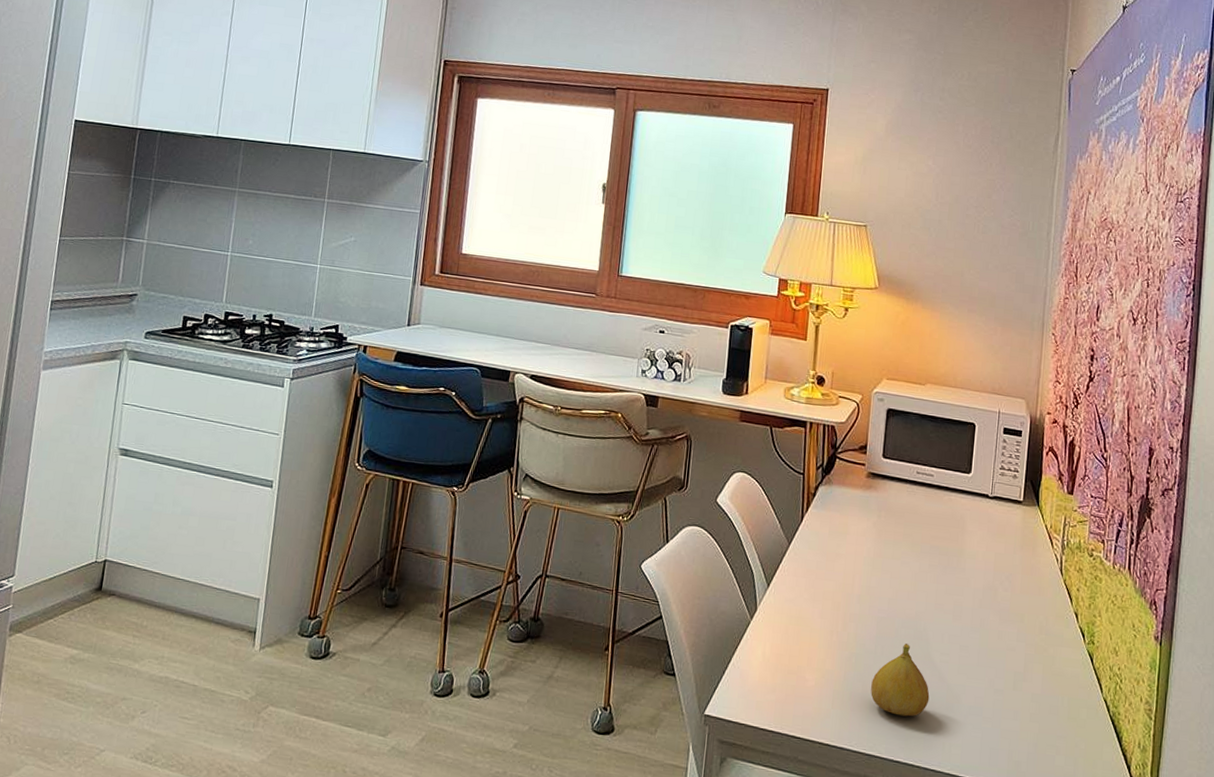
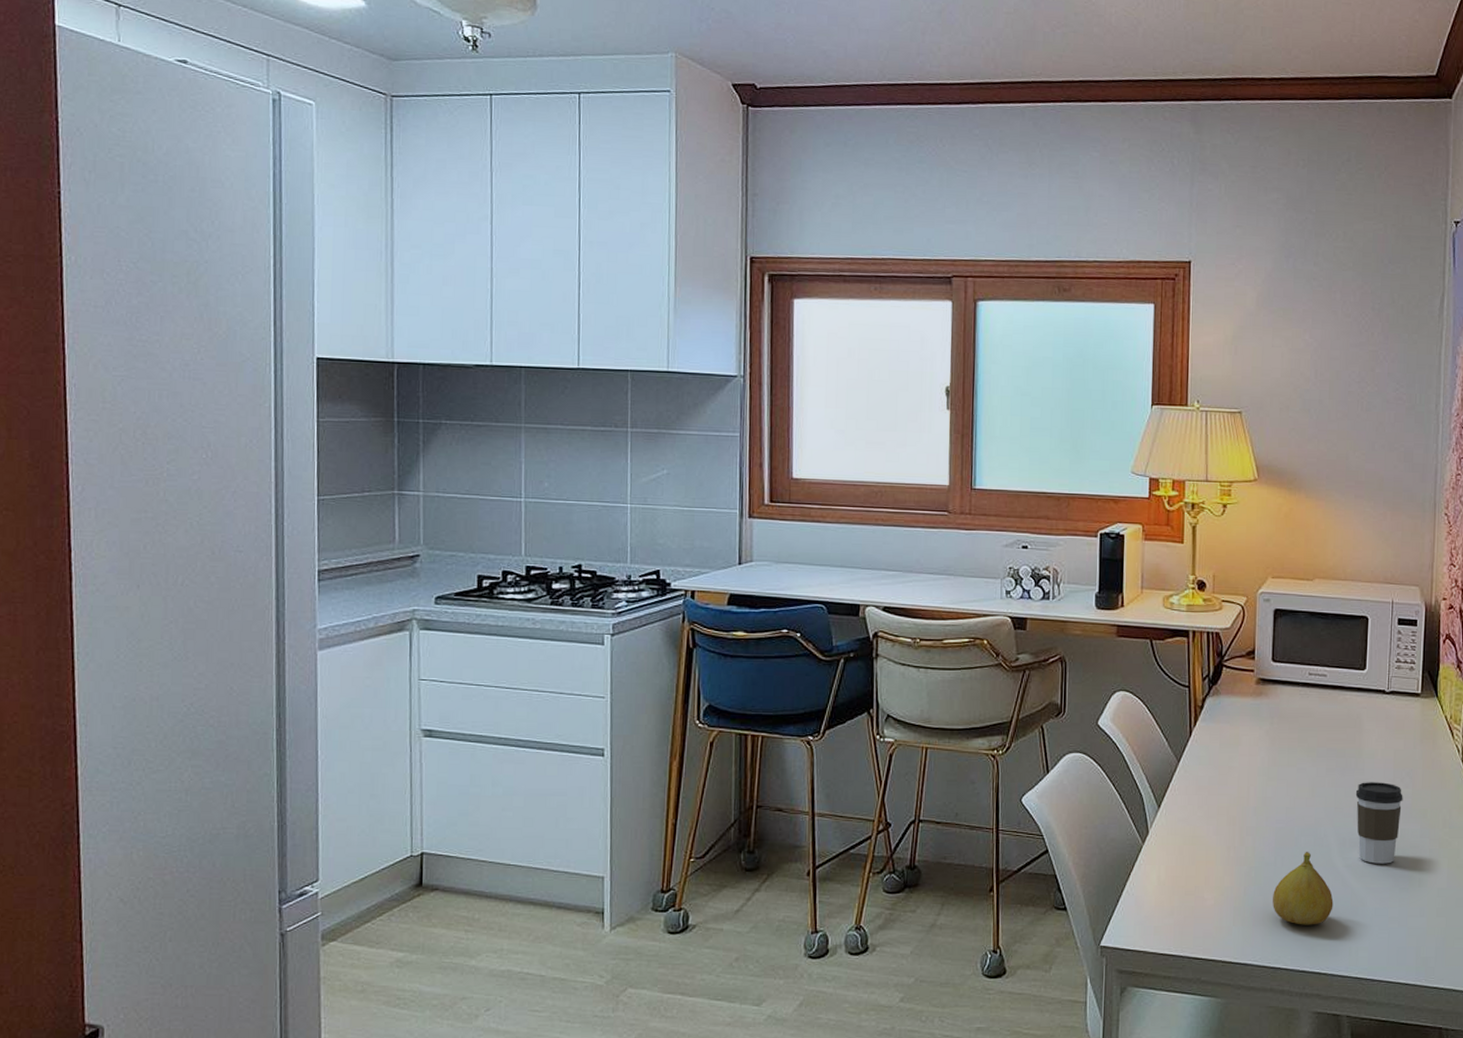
coffee cup: none [955,581,1002,664] -> present [1355,782,1403,864]

